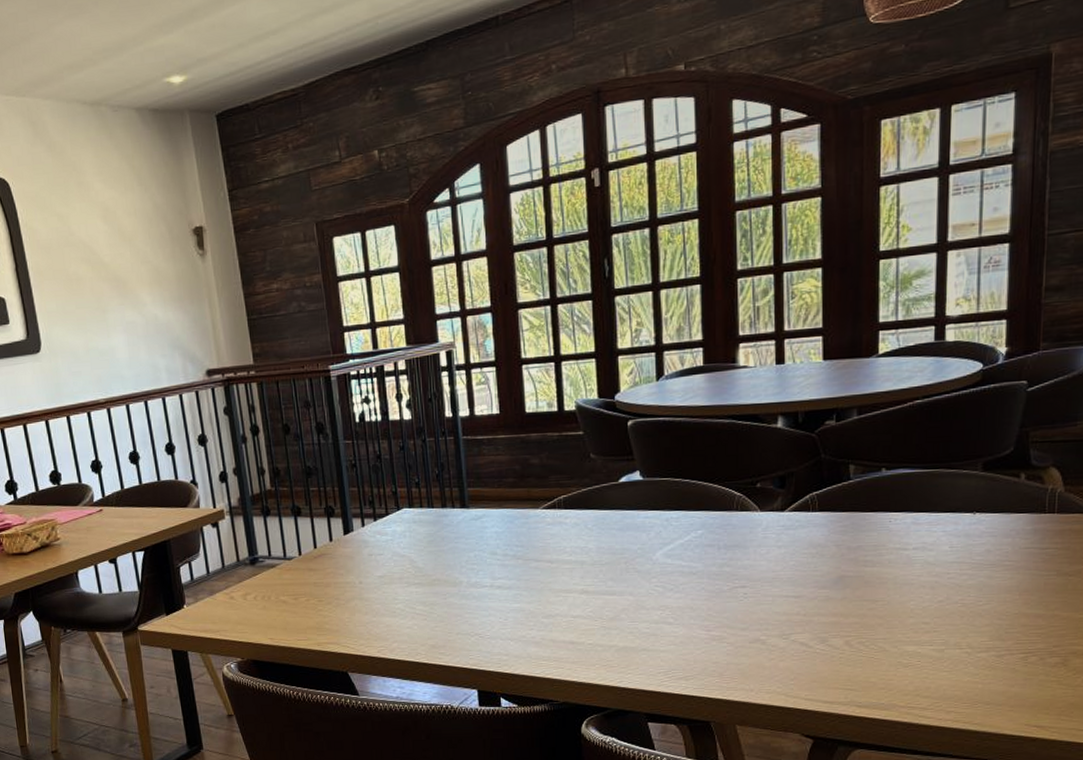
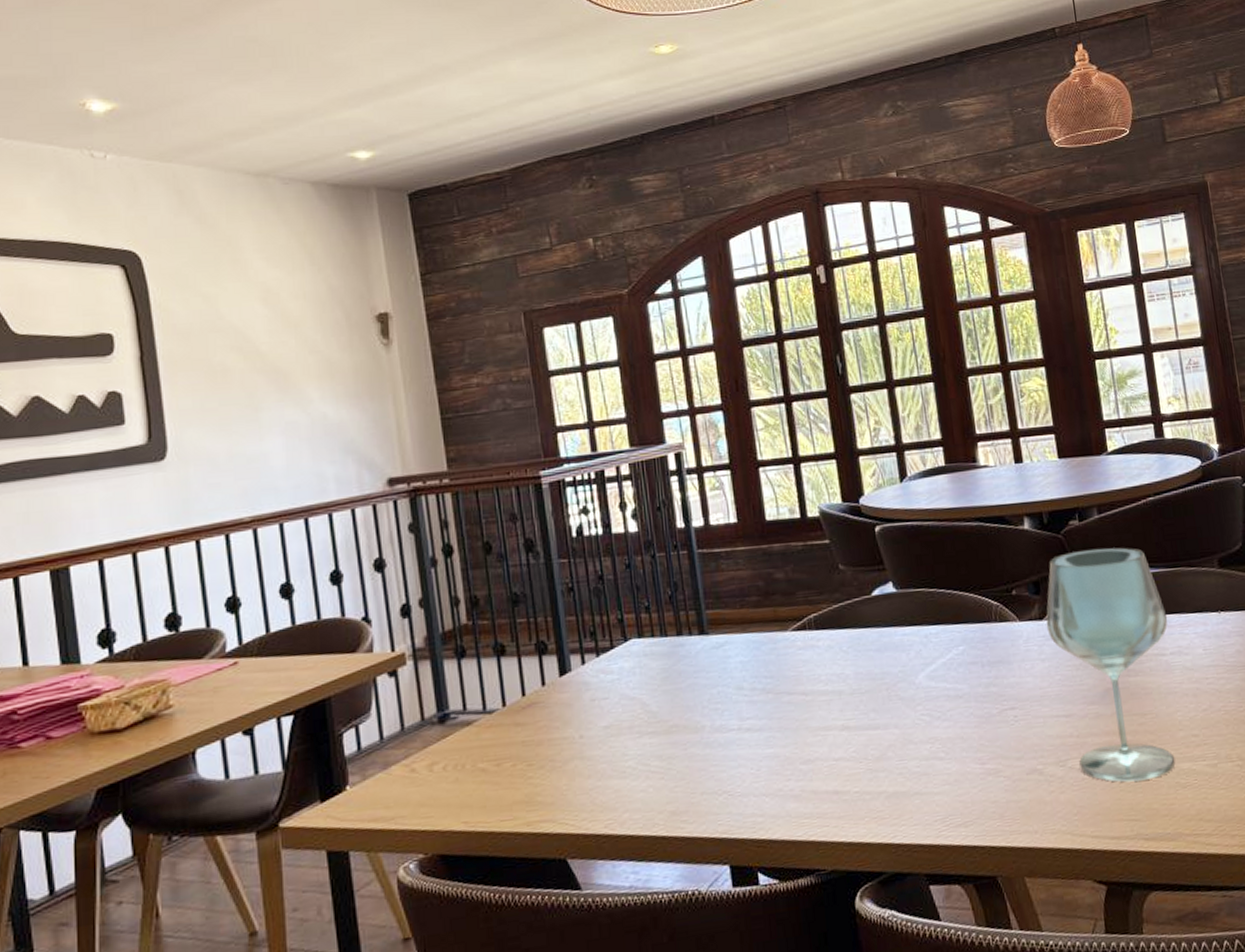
wine glass: none [787,447,916,658] -> present [1046,547,1176,782]

